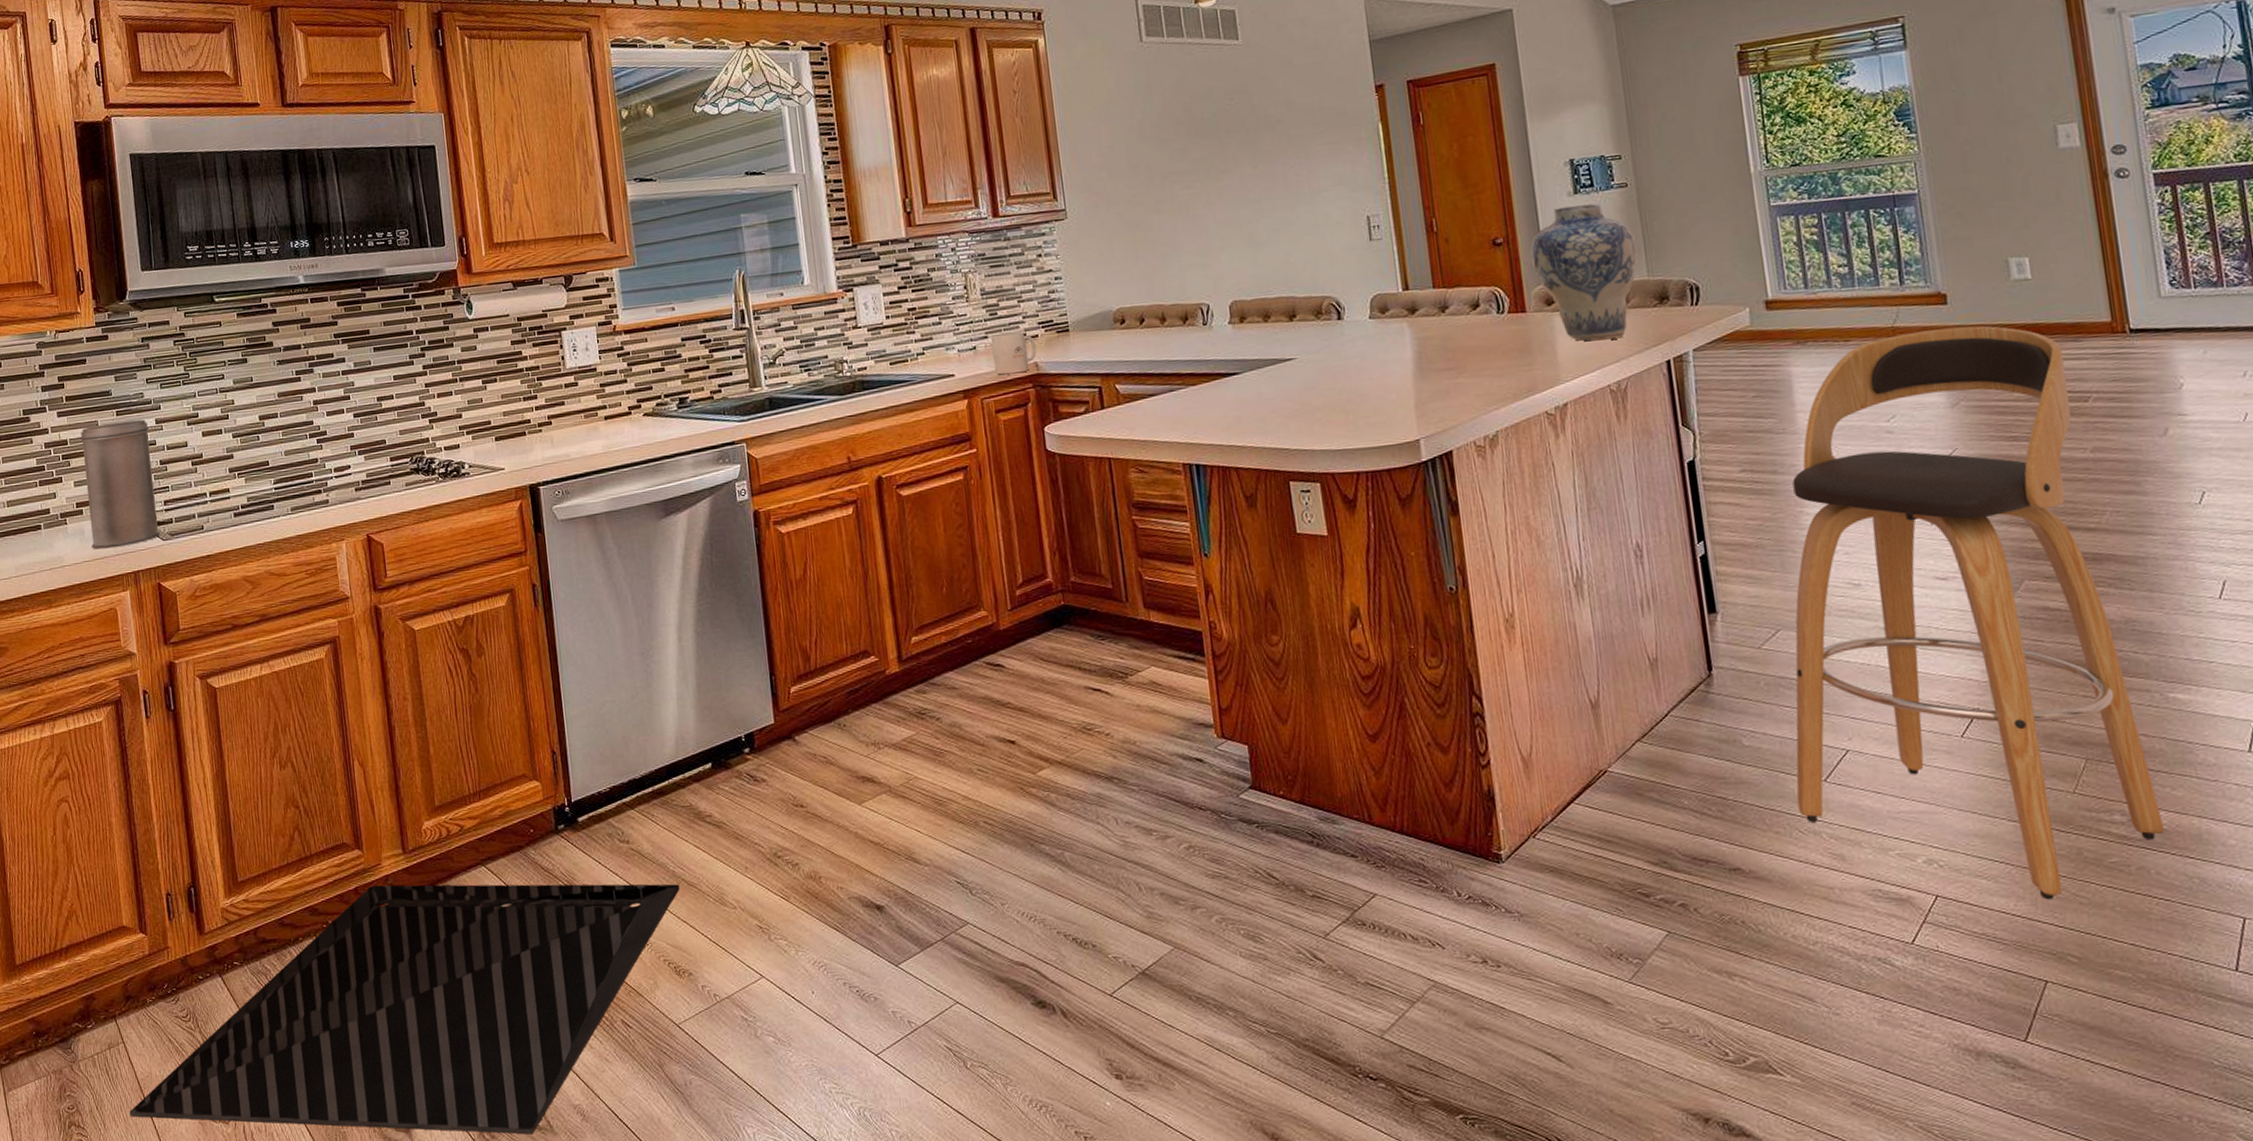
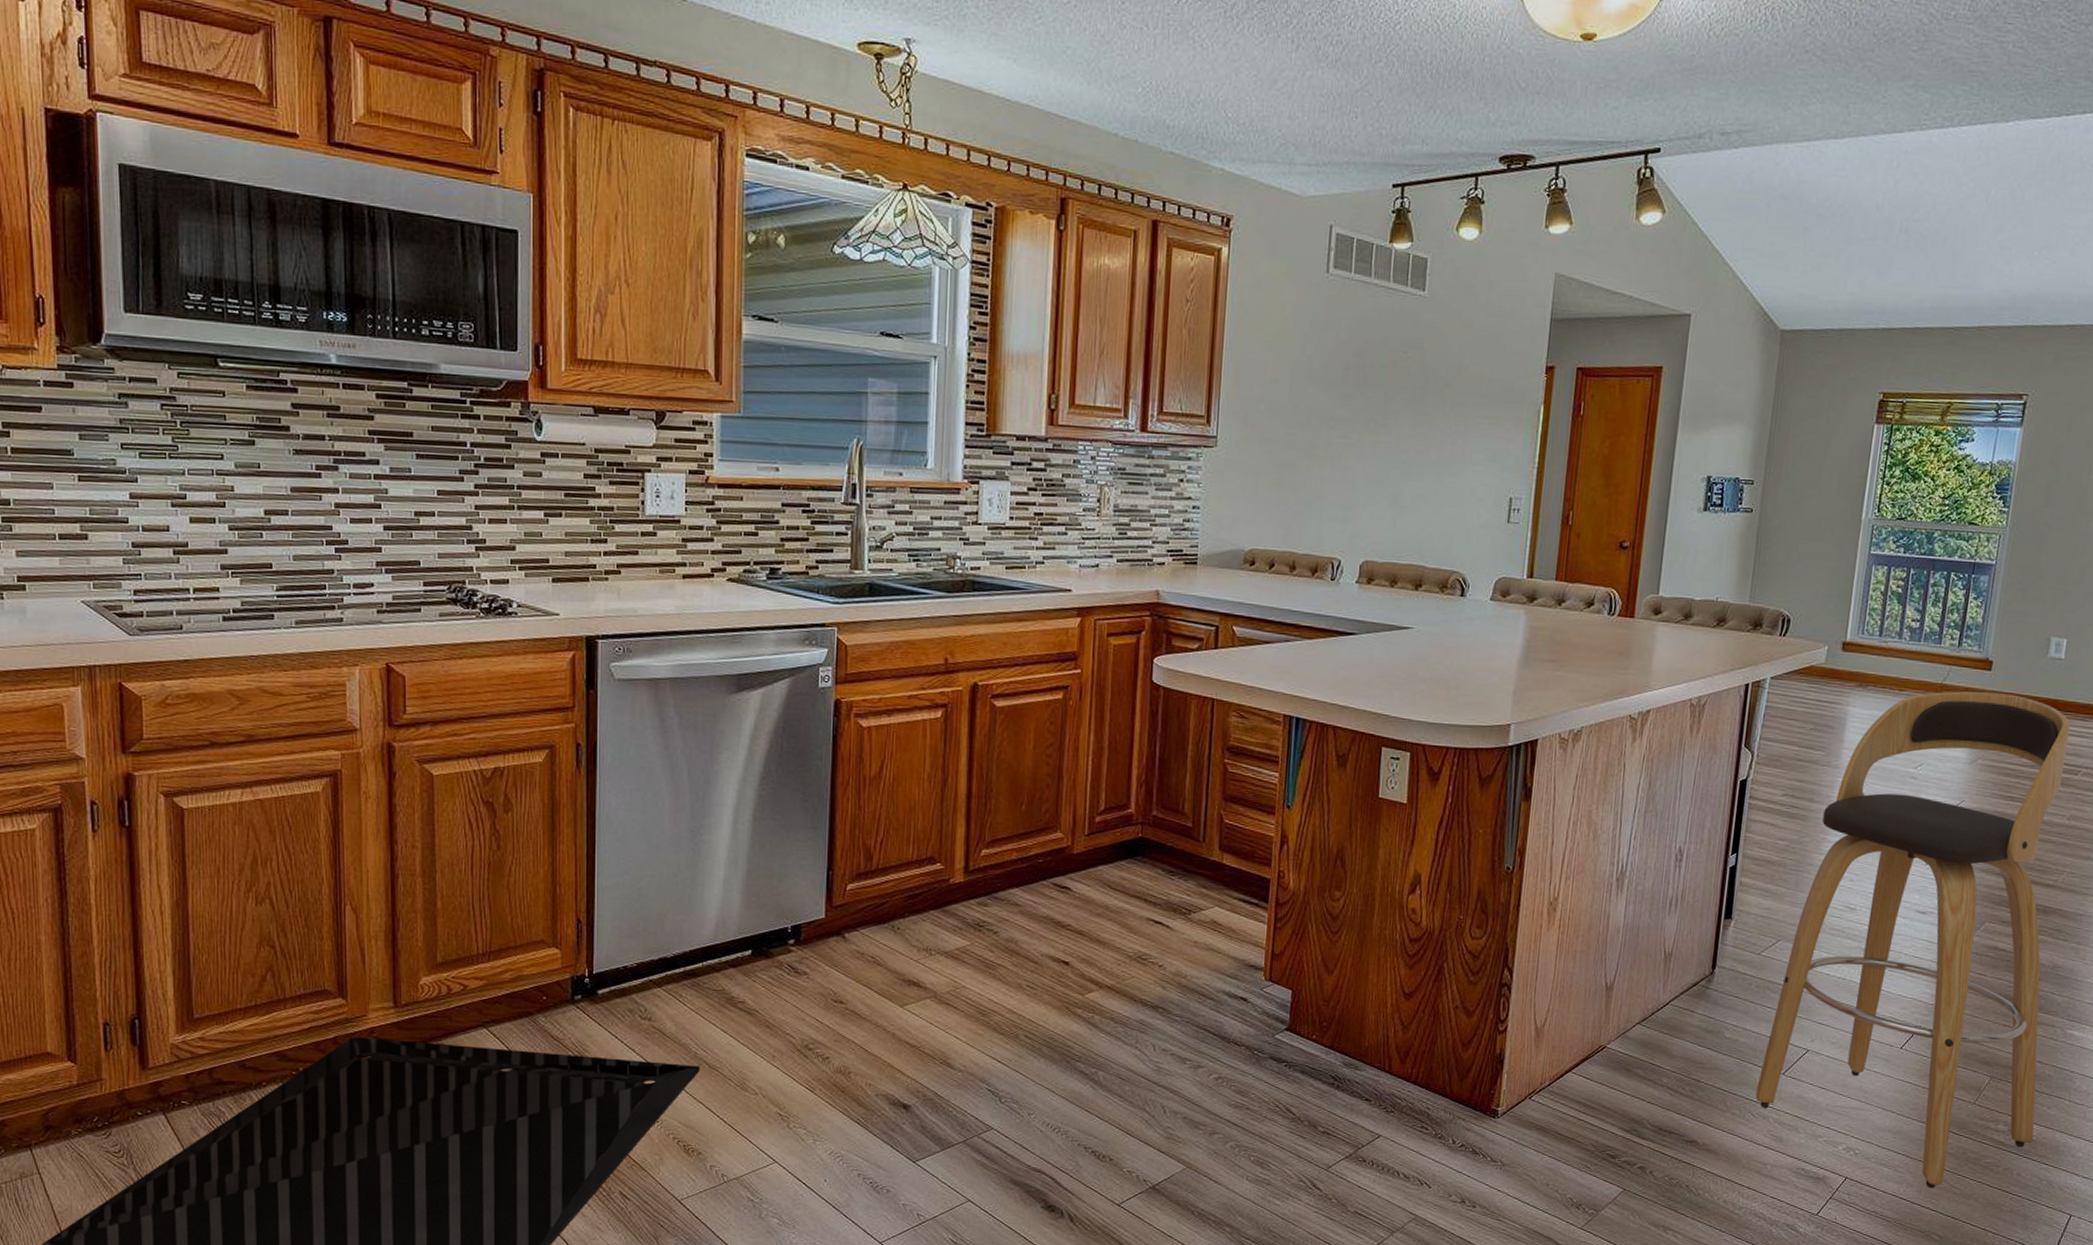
canister: present [80,419,161,550] -> none [28,488,127,636]
mug: present [991,331,1037,375] -> none [1113,554,1161,599]
vase: present [1529,203,1638,341] -> none [1650,522,1748,657]

